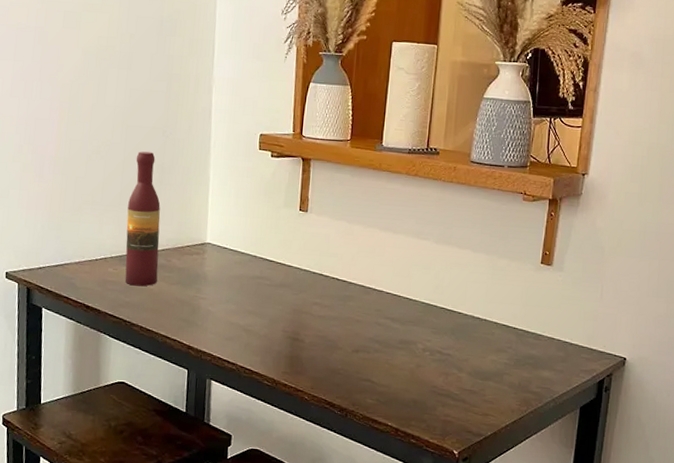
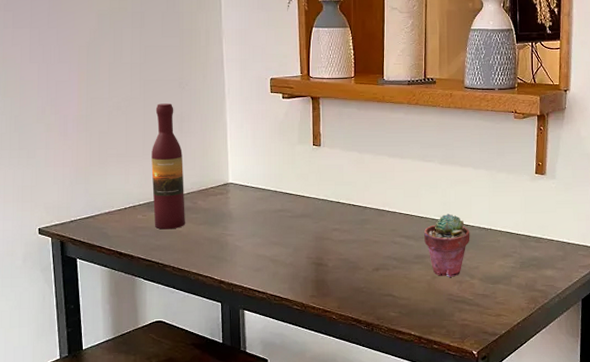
potted succulent: none [410,298,462,368] -> present [423,213,470,277]

